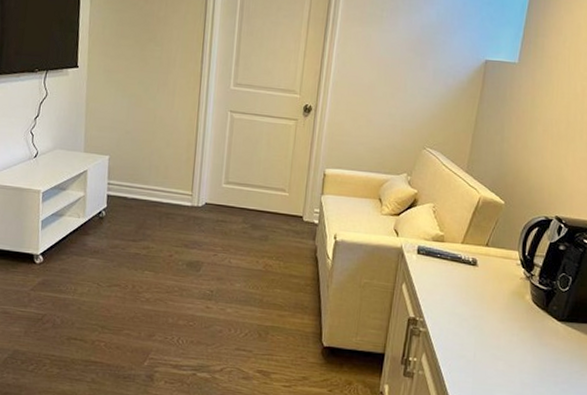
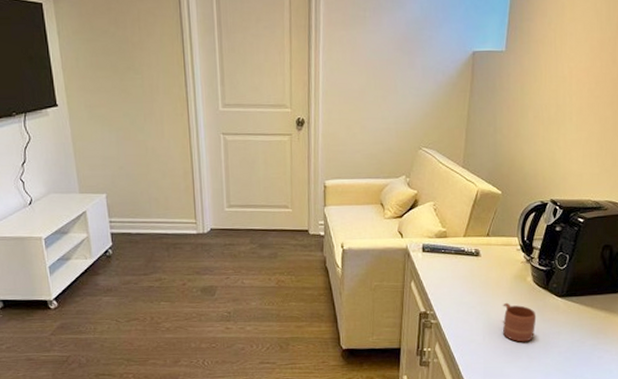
mug: none [496,319,533,366] -> present [503,302,537,342]

